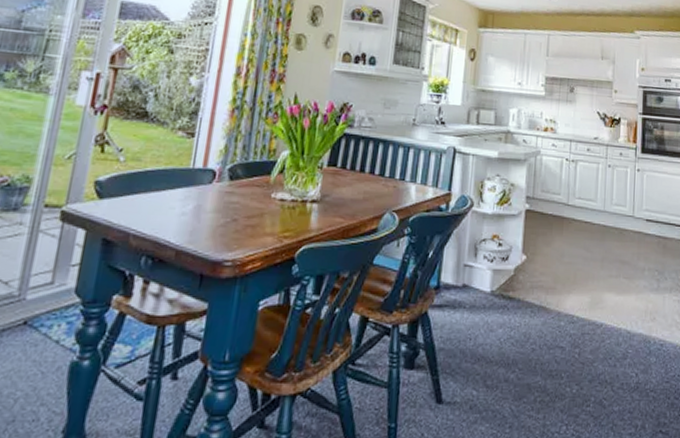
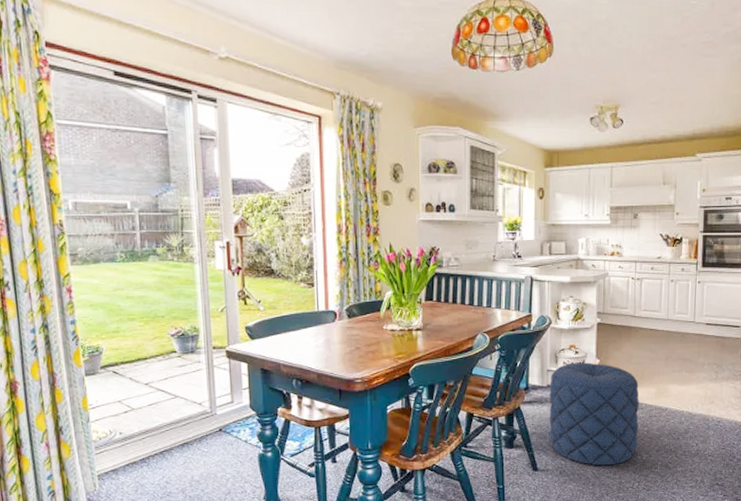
pouf: none [461,257,570,400] -> present [549,362,639,466]

